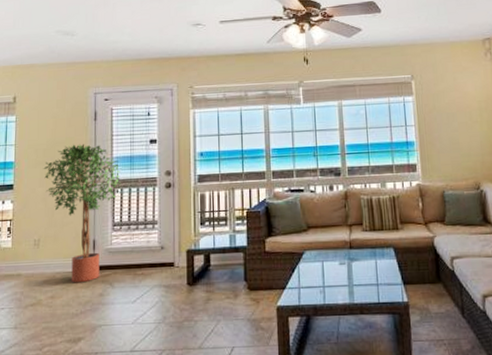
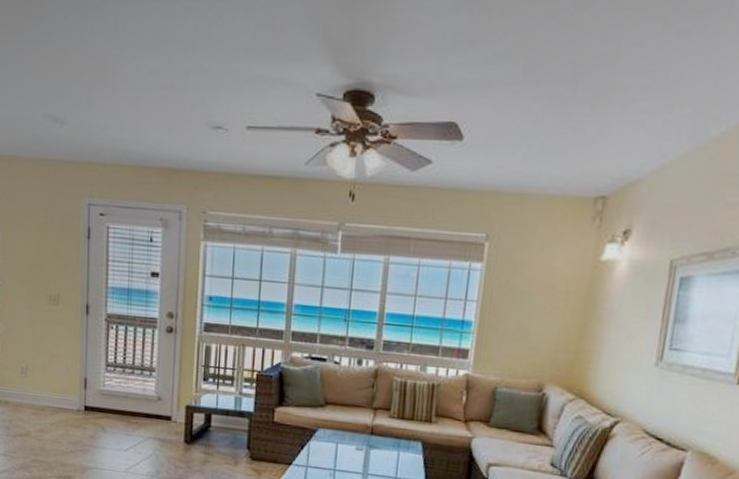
potted tree: present [43,143,122,283] -> none [30,264,117,421]

